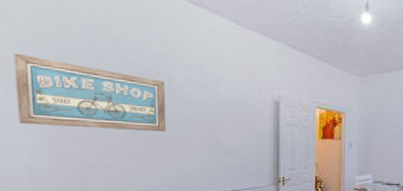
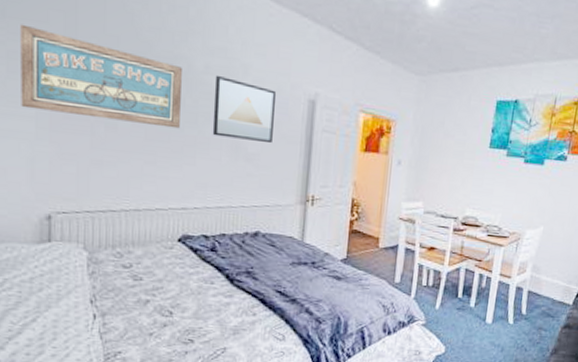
wall art: none [193,86,246,137] -> present [212,74,275,142]

